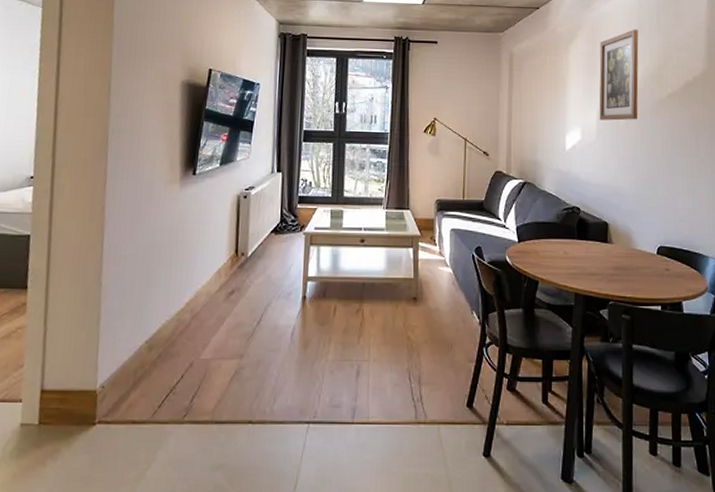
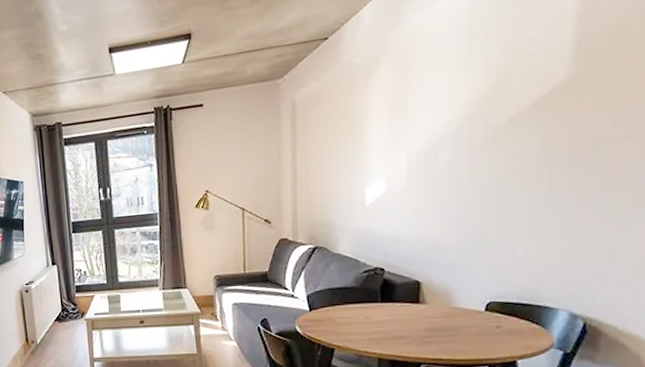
wall art: present [599,29,639,121] -> none [410,38,468,165]

